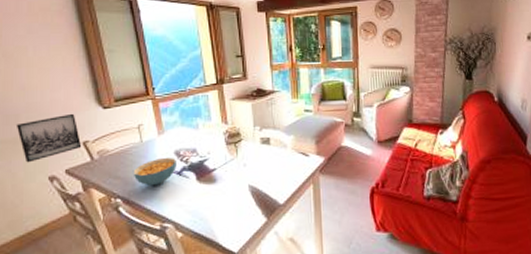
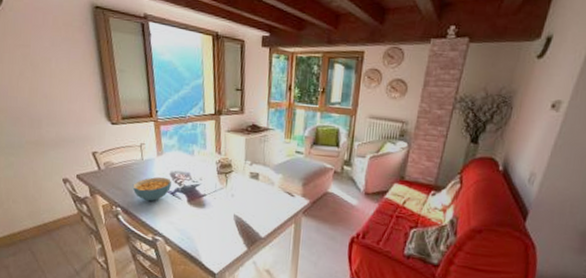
wall art: present [16,113,82,163] -> none [38,125,92,164]

